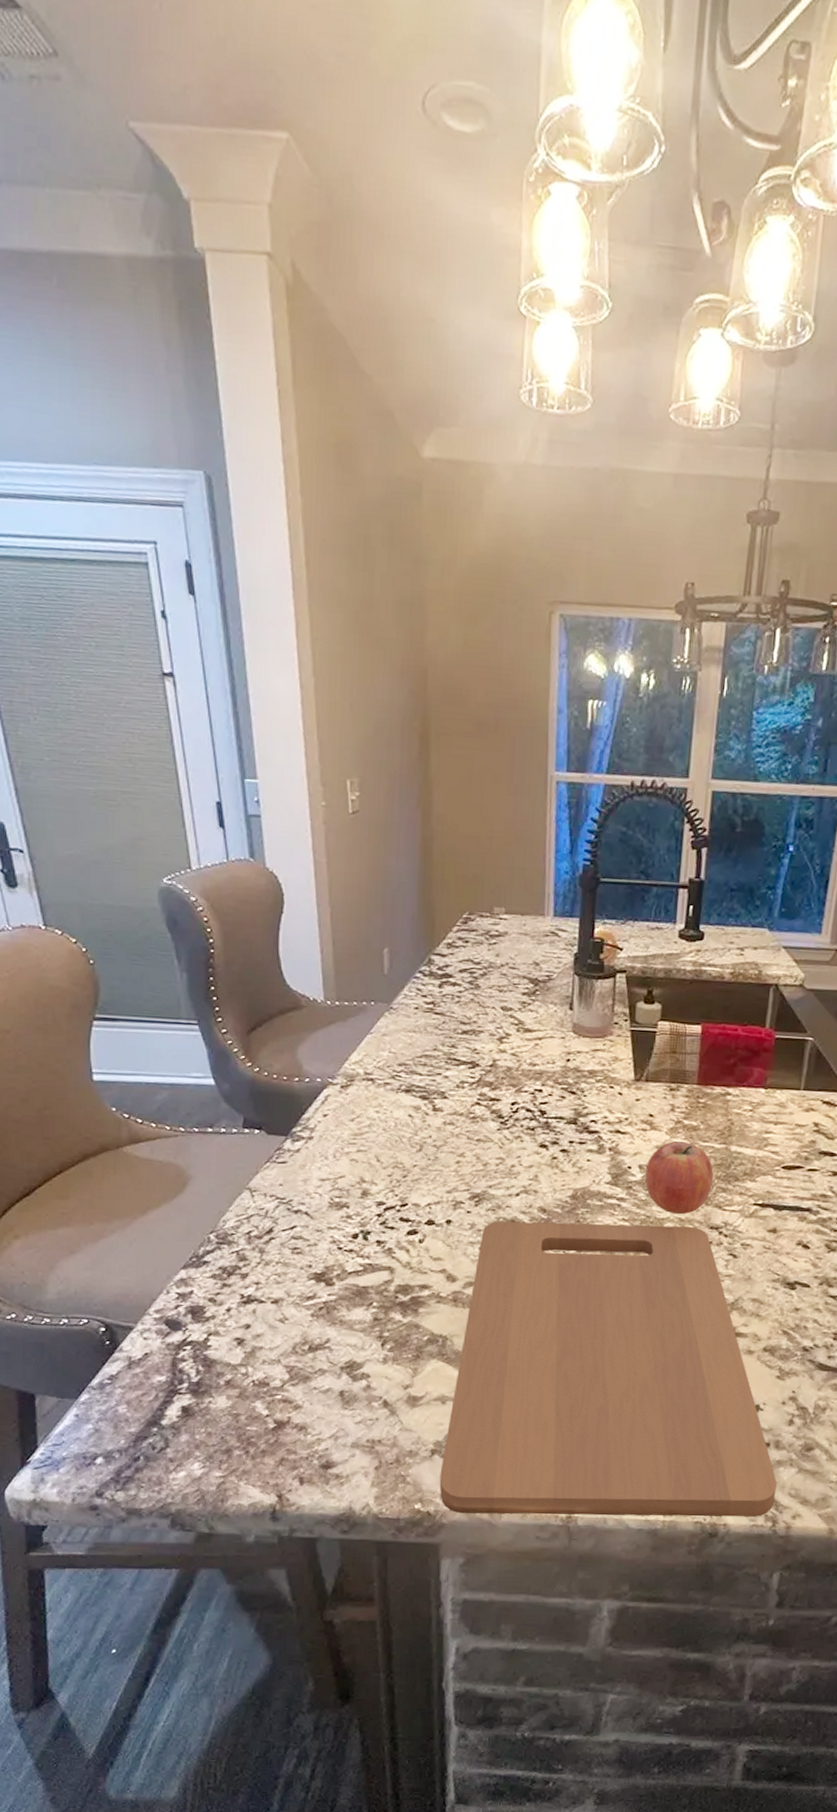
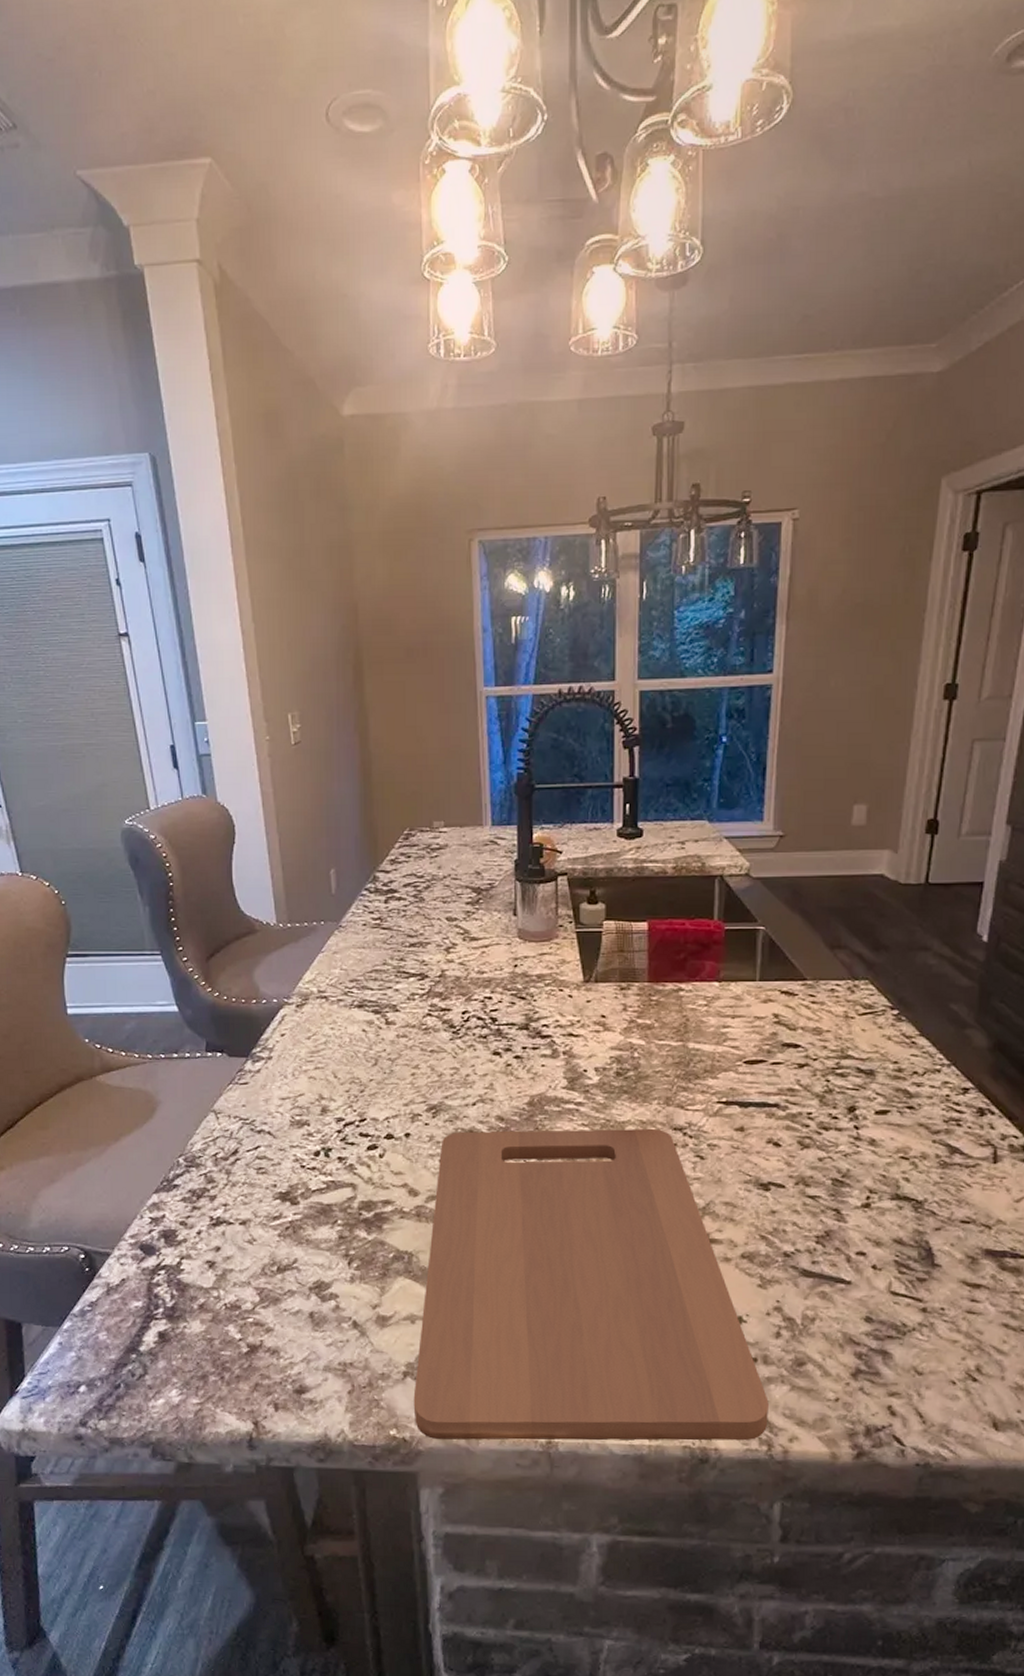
fruit: present [645,1140,714,1215] -> none [602,1040,672,1117]

